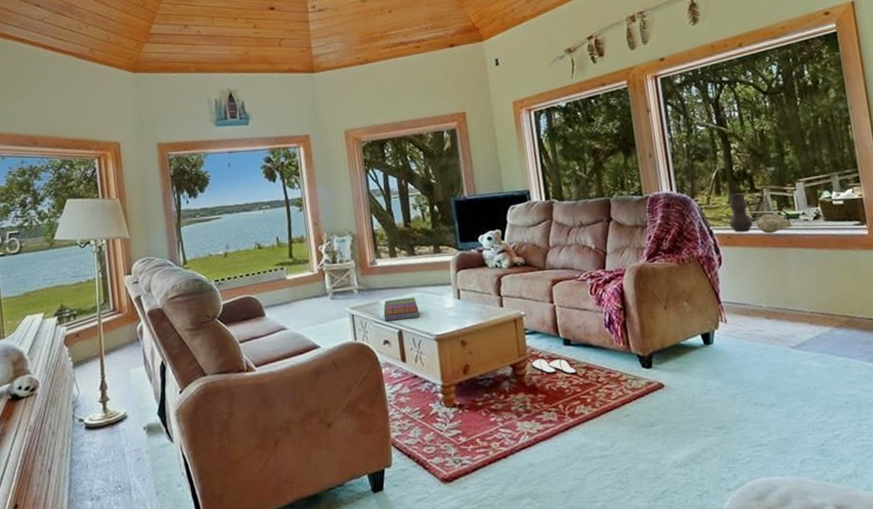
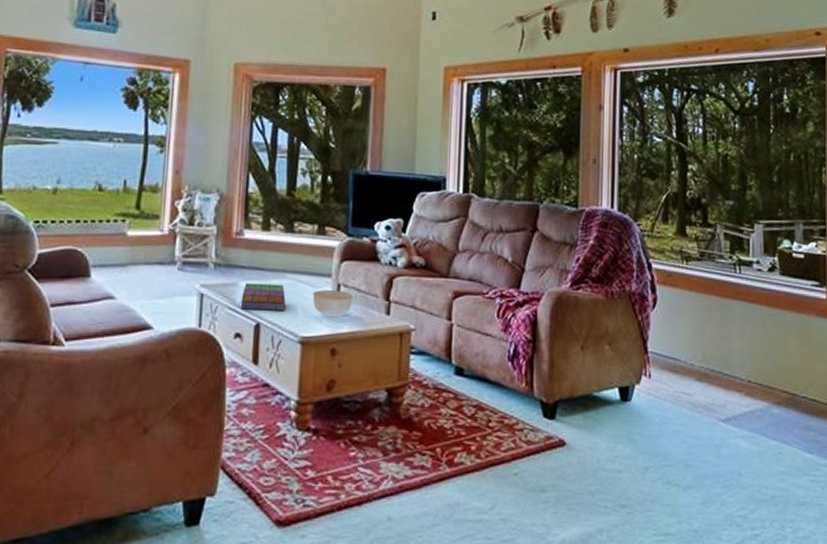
bowl: none [438,294,472,318] -> present [312,290,354,319]
slippers: present [531,358,578,375] -> none [411,386,466,413]
vase: present [727,193,754,233] -> none [672,223,700,272]
seashell: present [756,214,793,234] -> none [702,256,744,279]

